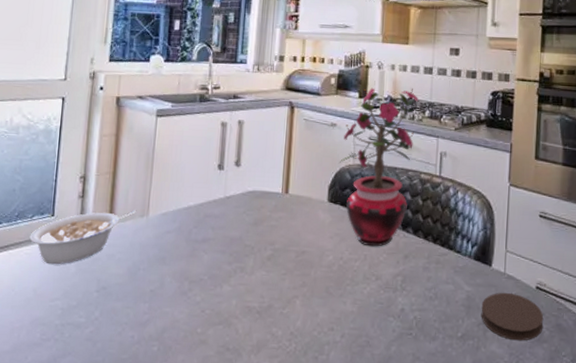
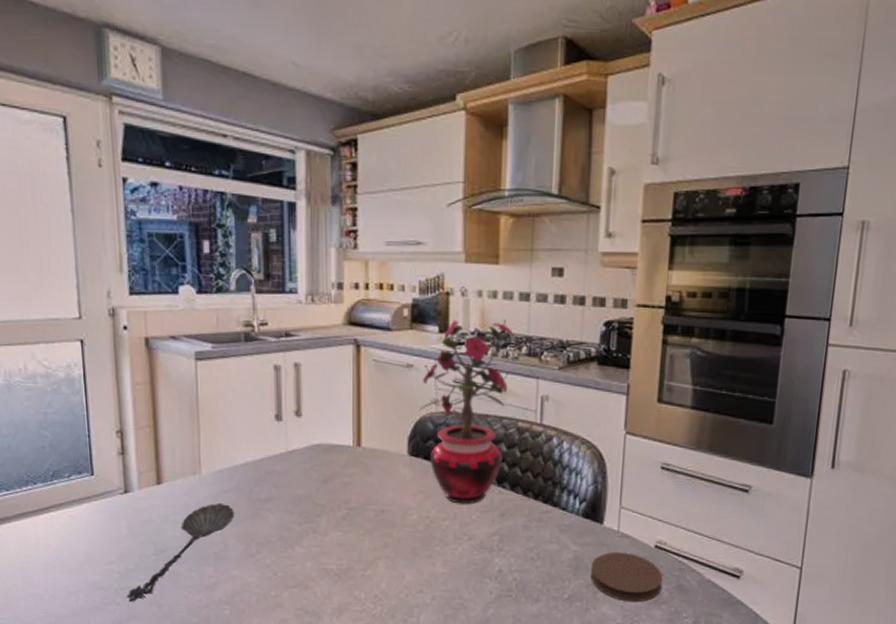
legume: present [29,210,136,265] -> none [70,467,186,527]
spoon: none [65,243,174,339] -> present [126,502,235,603]

